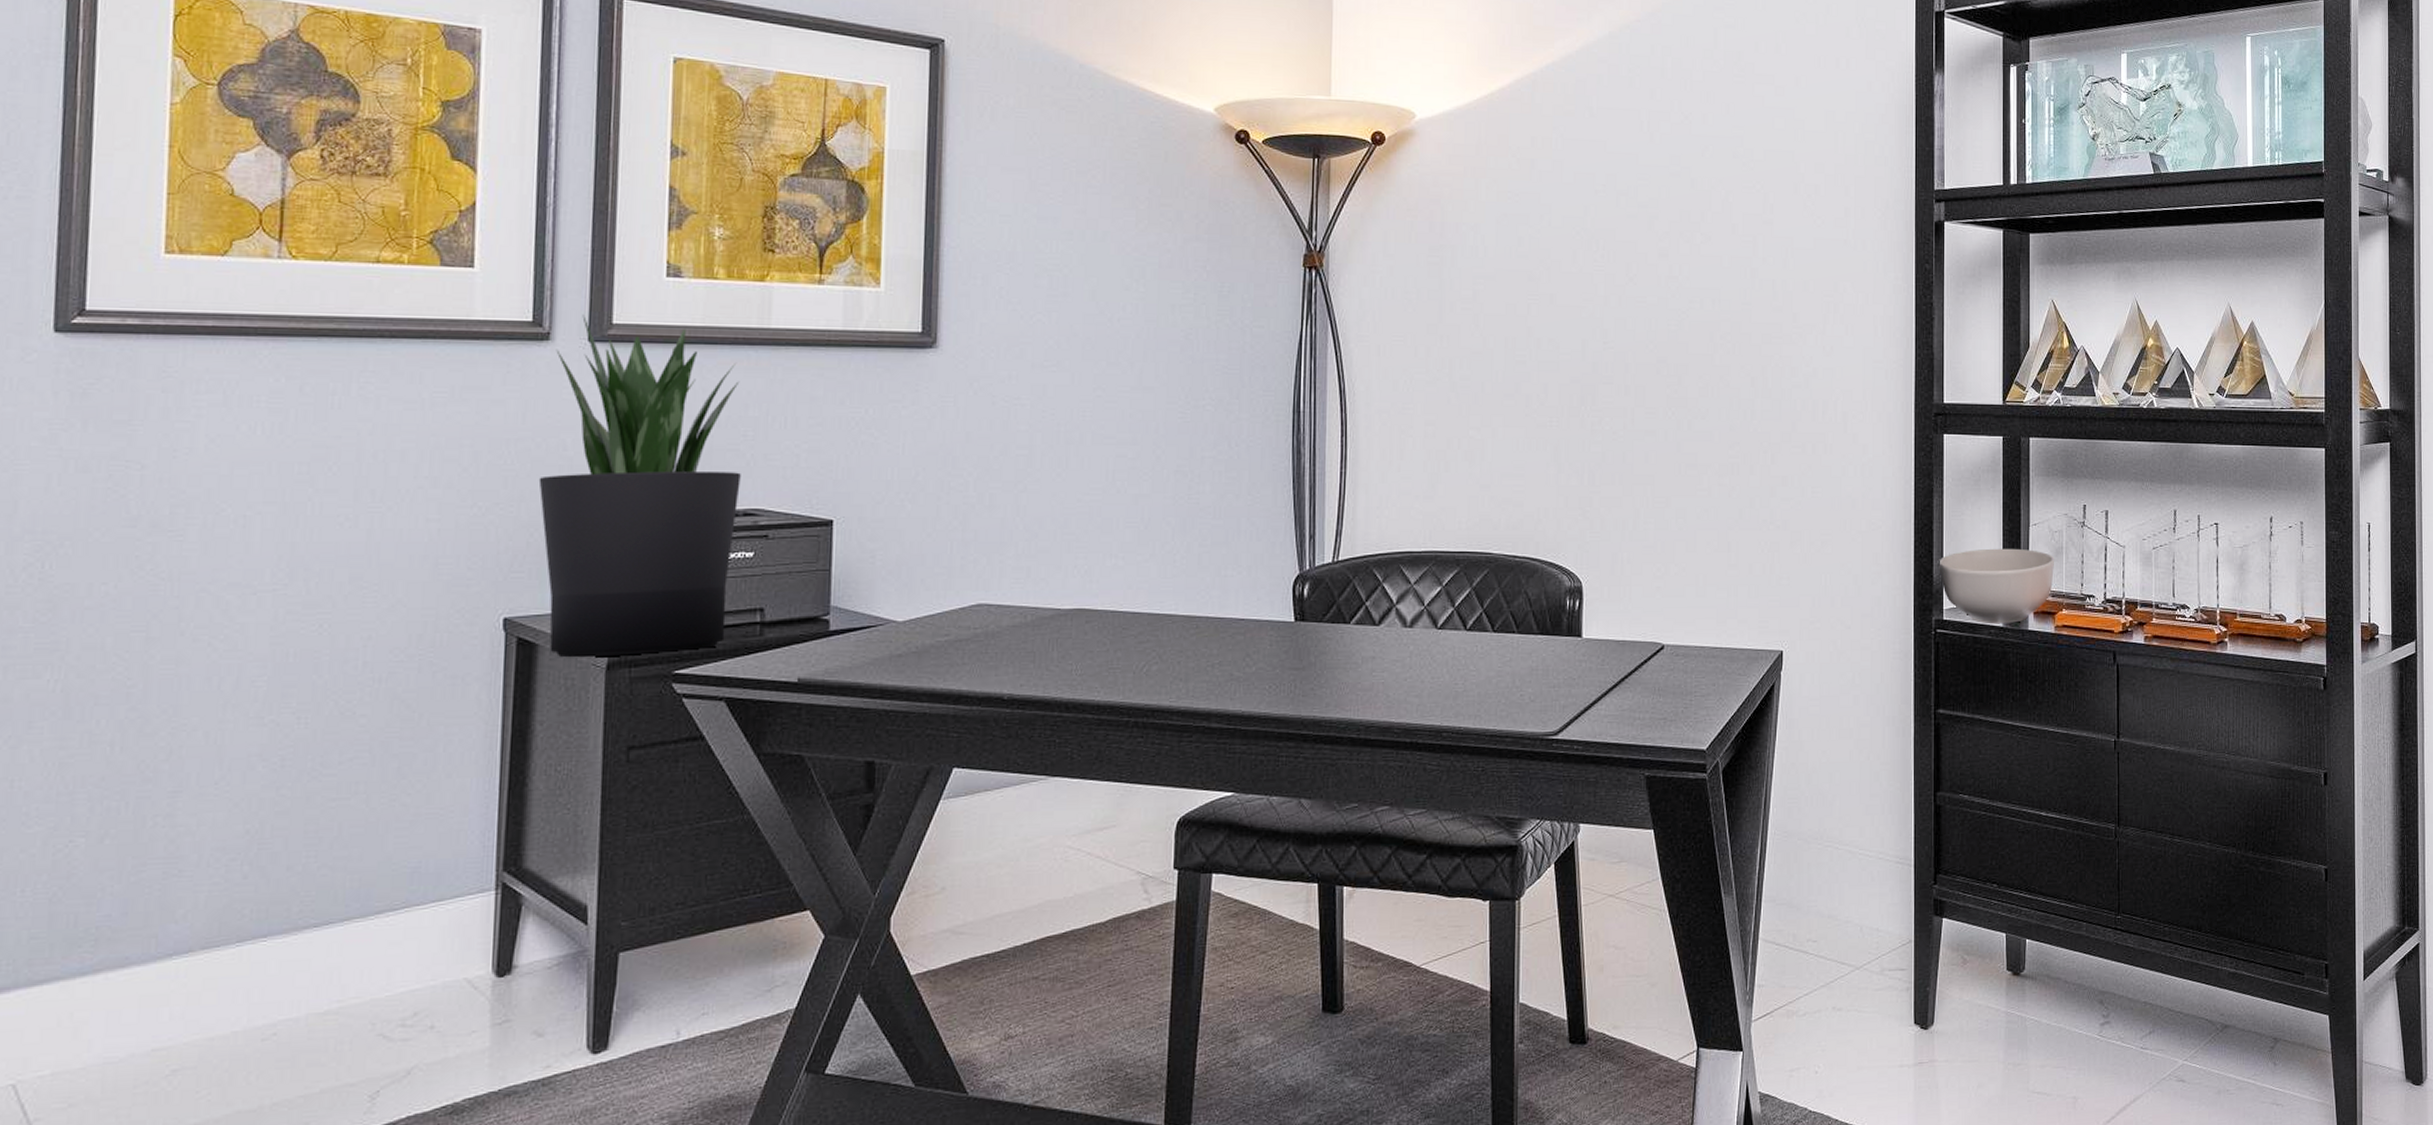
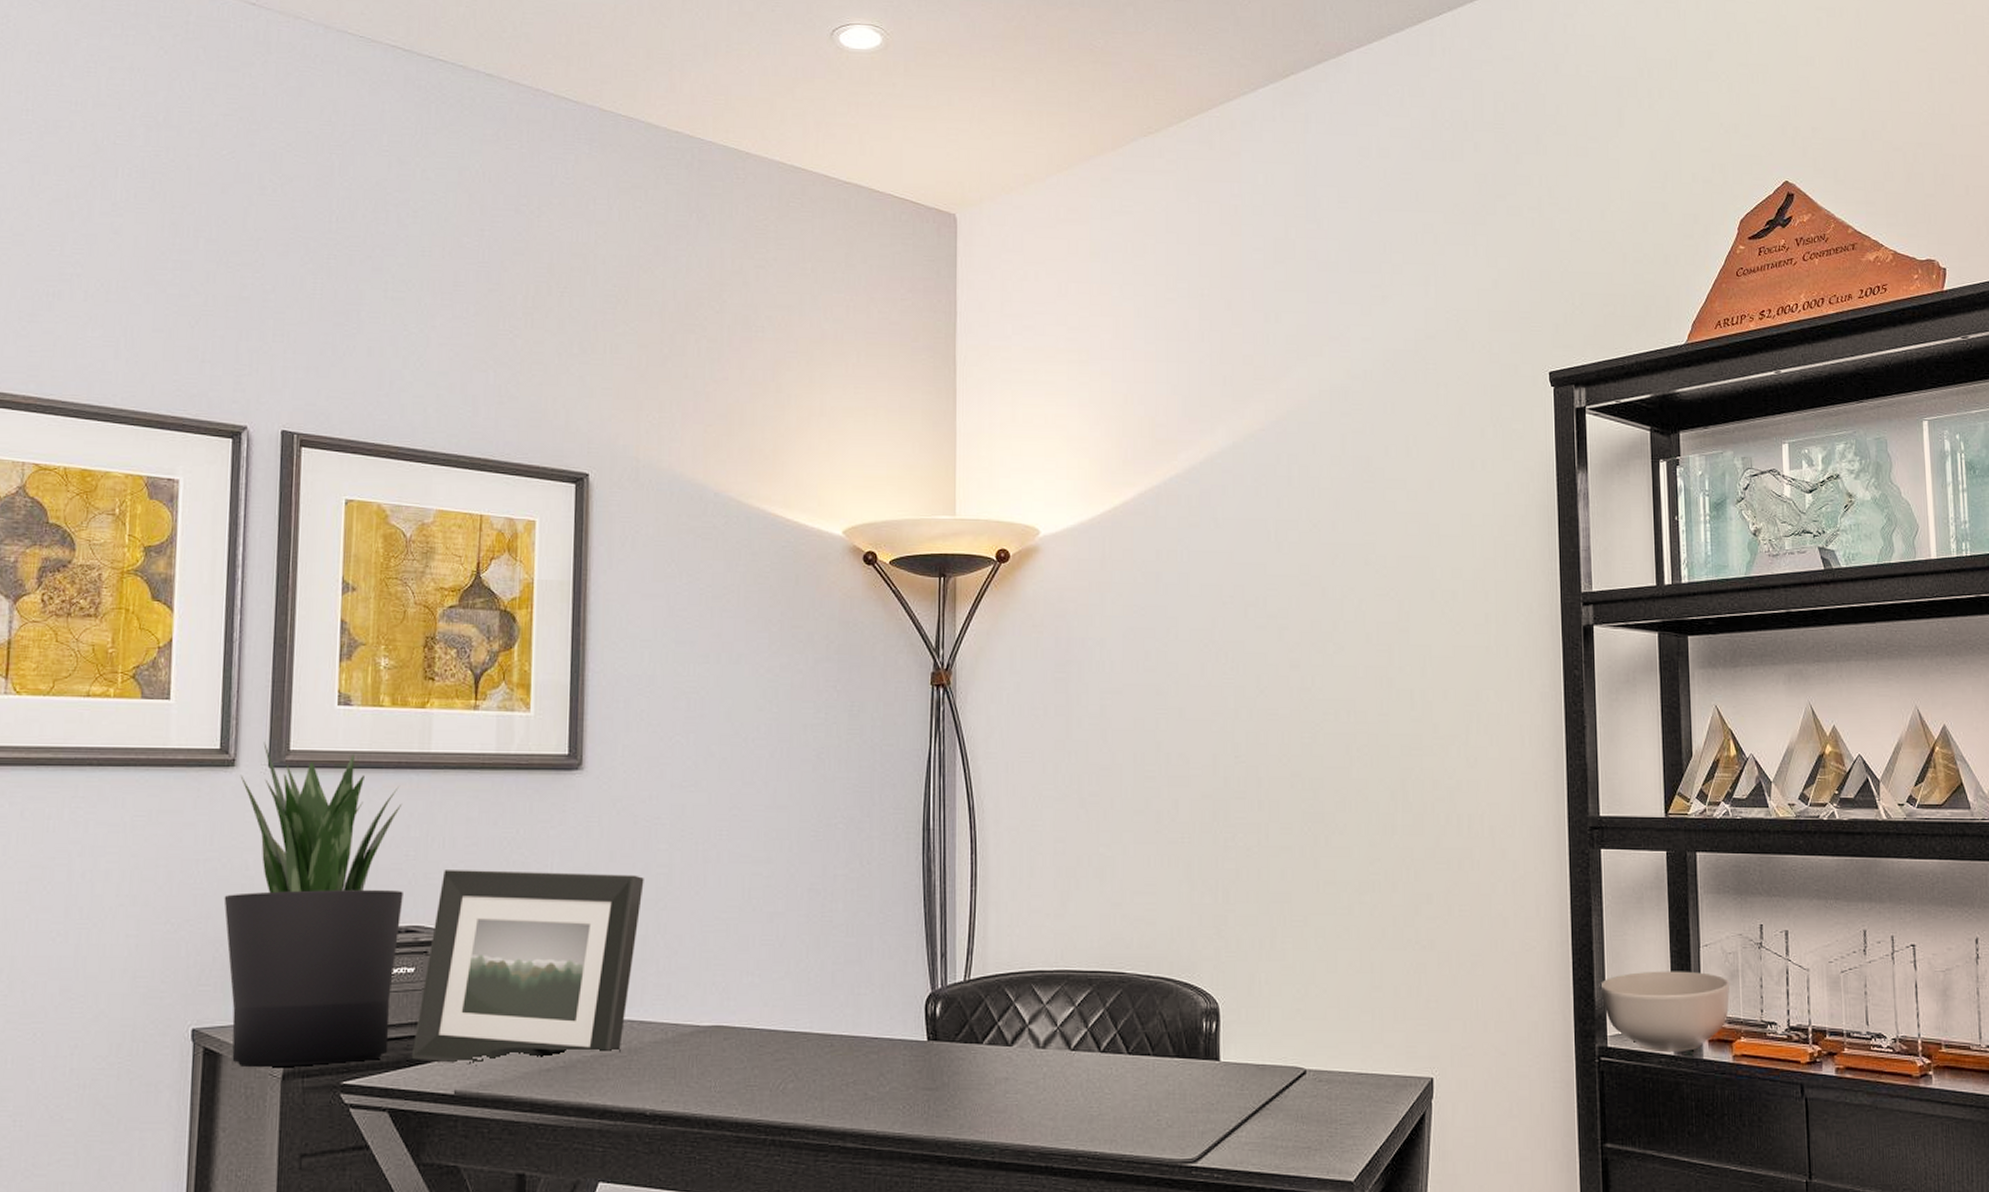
picture frame: none [750,451,1003,651] -> present [411,870,644,1065]

